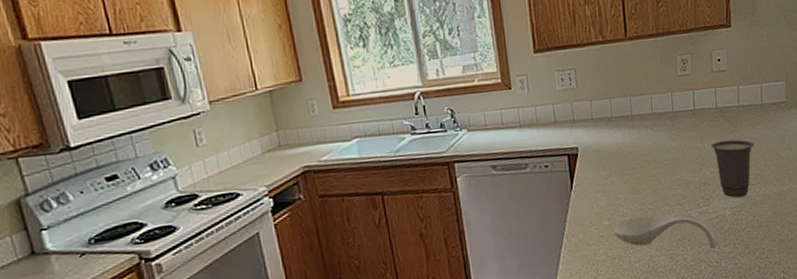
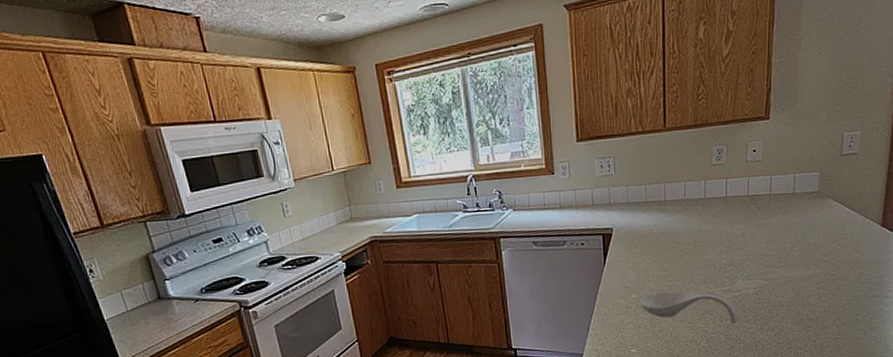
cup: present [710,139,755,198] -> none [739,225,783,279]

